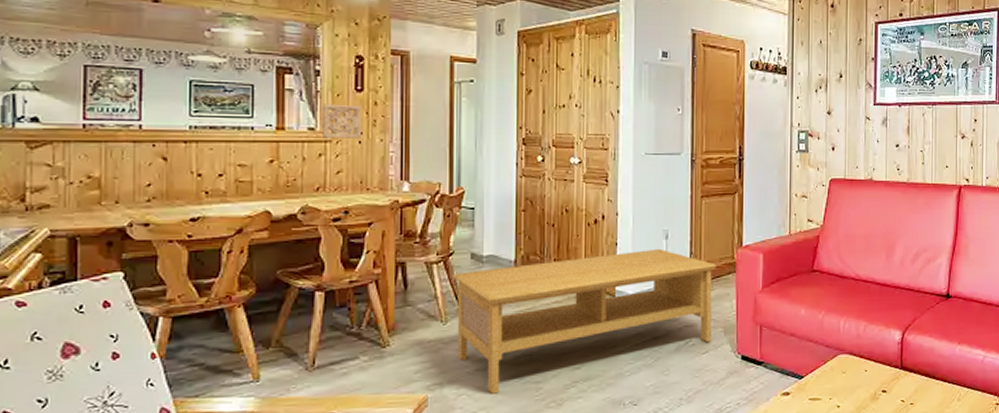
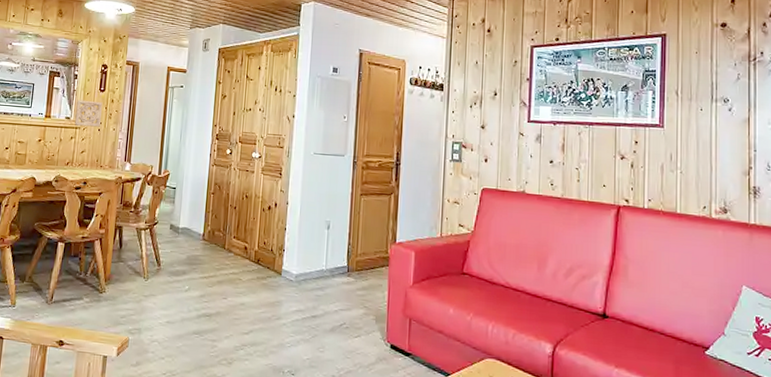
coffee table: present [453,248,718,394] -> none [154,236,373,345]

